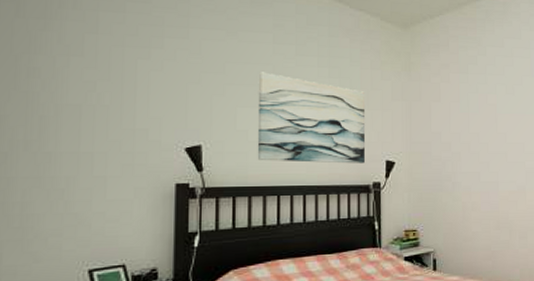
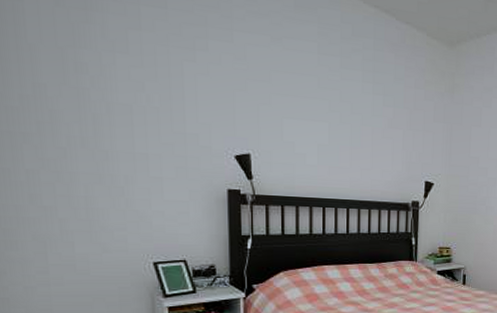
wall art: present [257,72,366,164] -> none [303,83,408,183]

